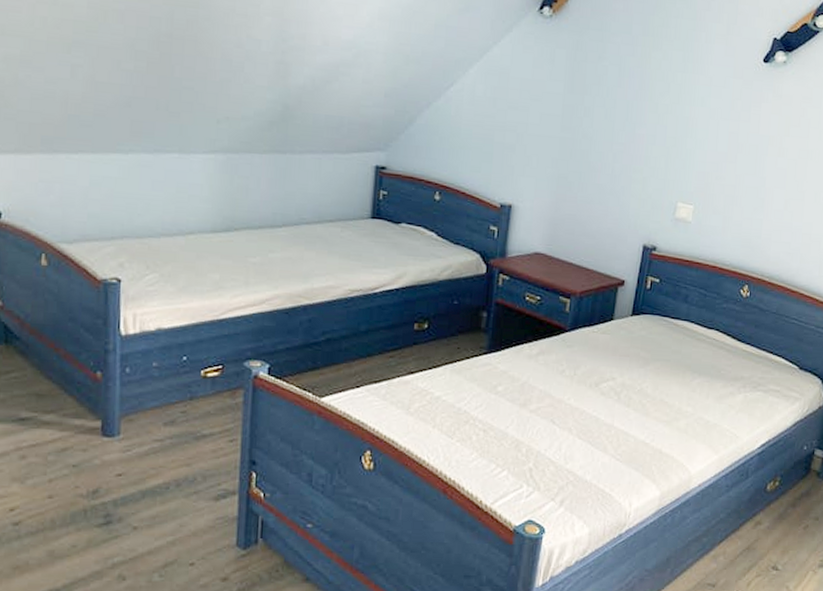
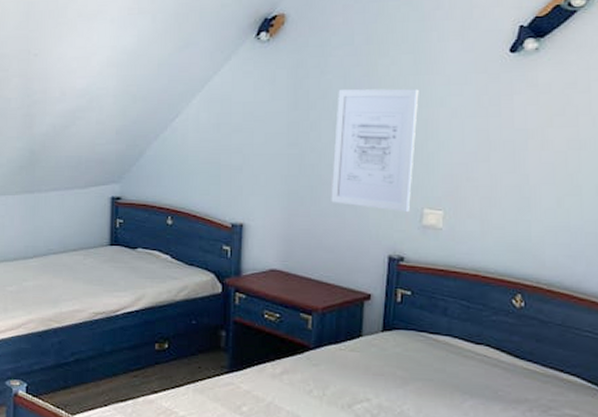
wall art: none [597,78,685,204] -> present [331,88,419,212]

